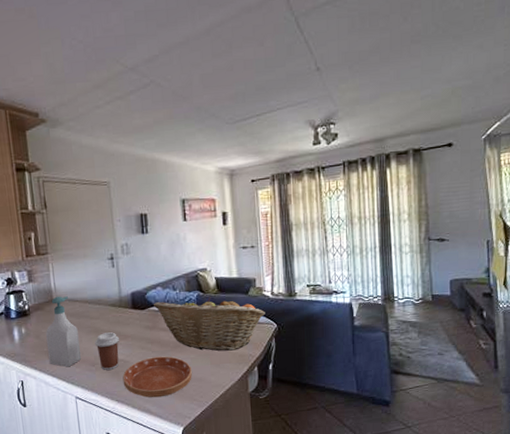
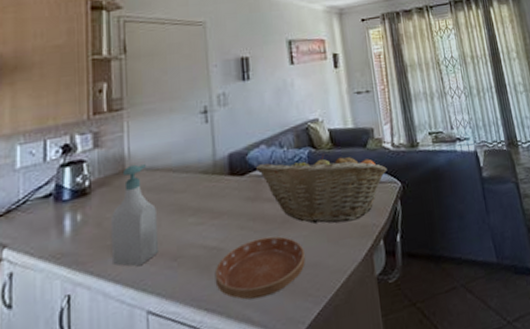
coffee cup: present [95,332,119,370] -> none [179,209,211,265]

